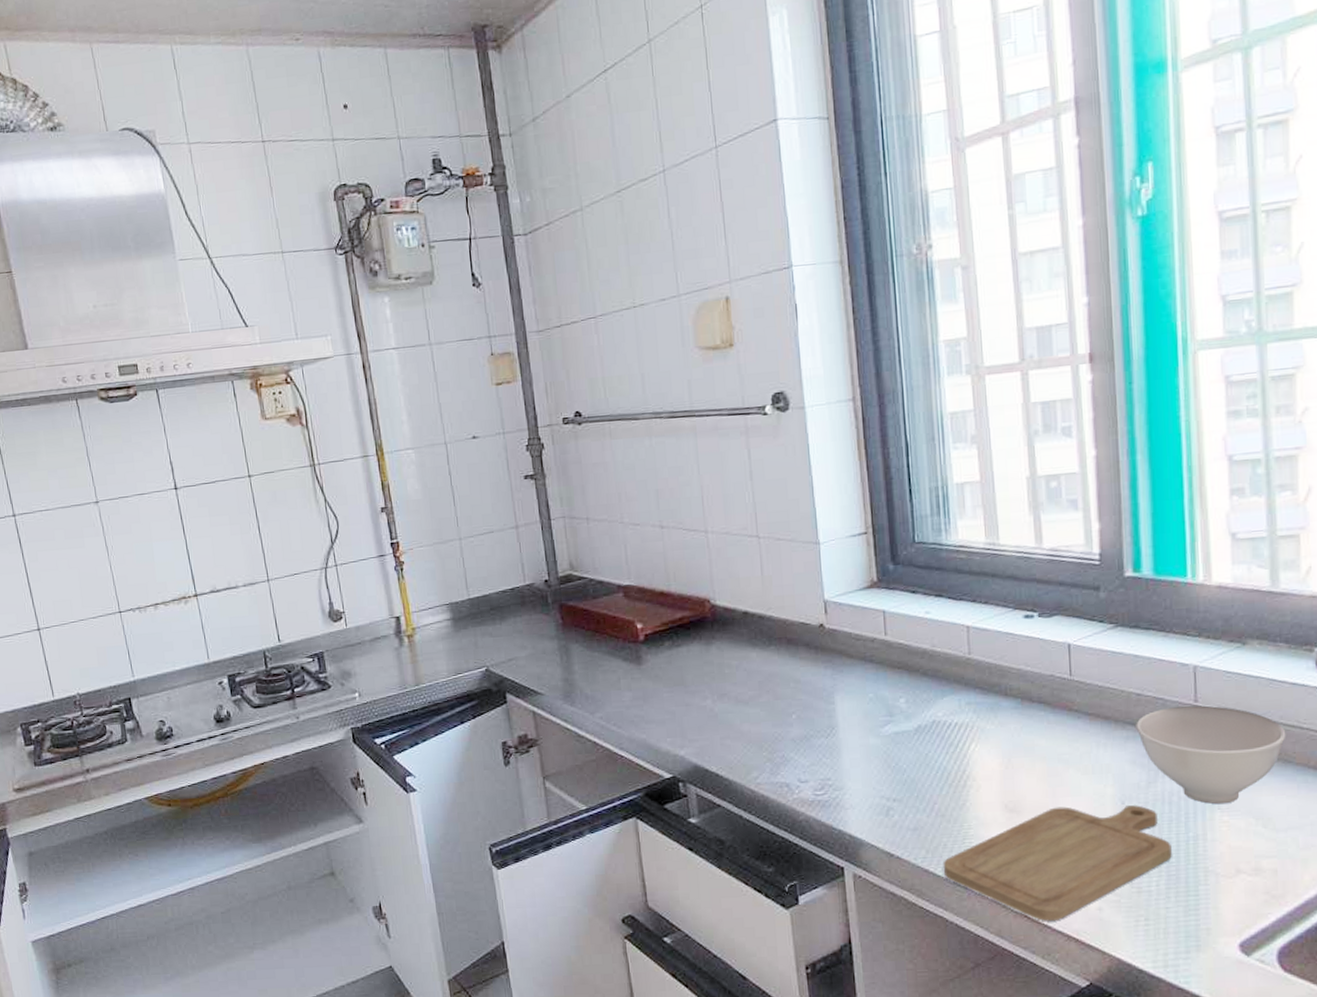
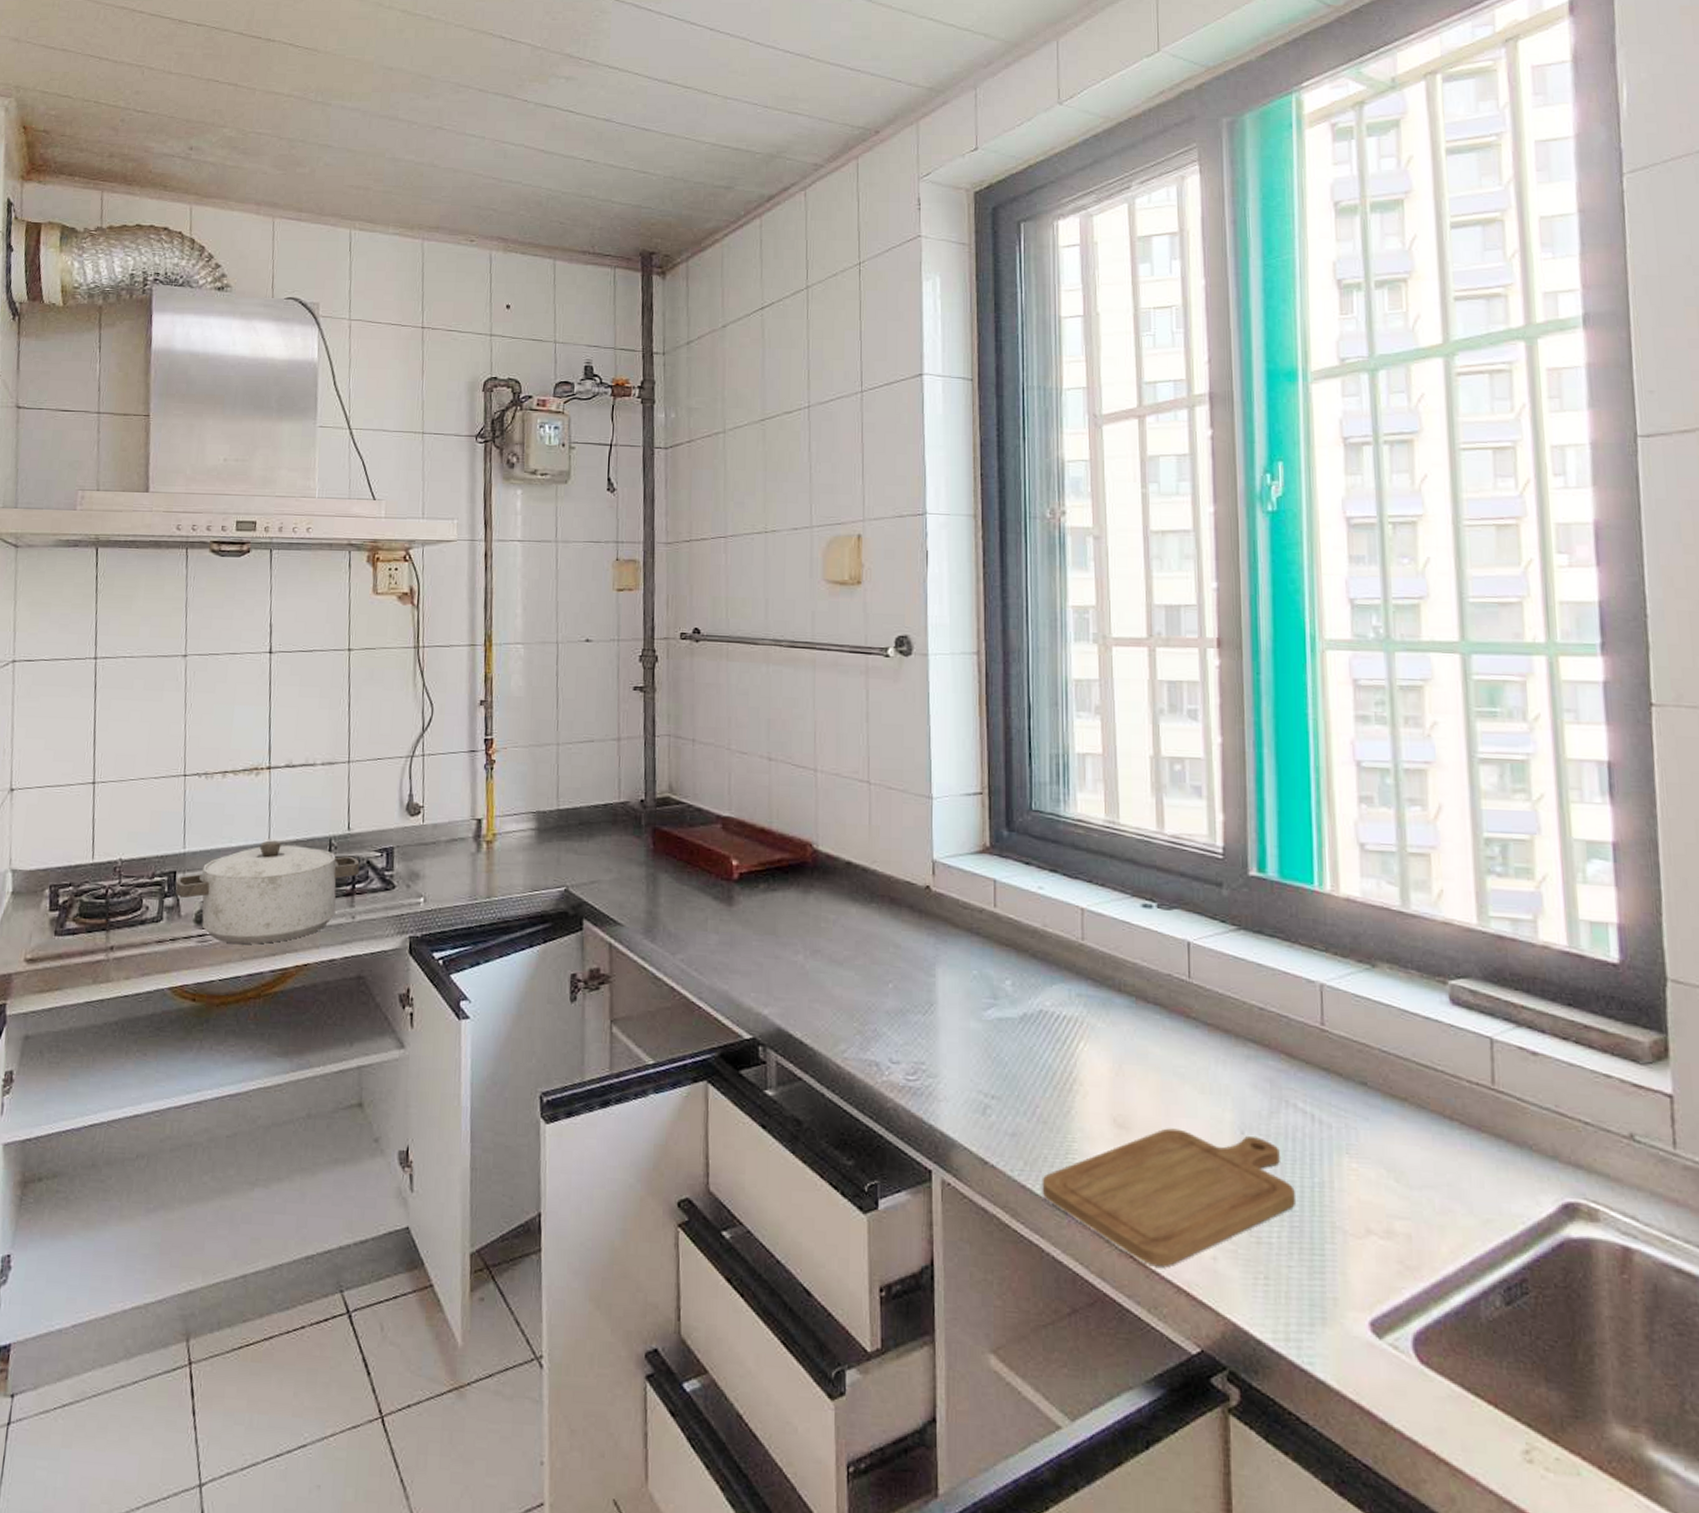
cooking pot: none [131,659,296,754] -> present [175,840,360,945]
bowl: present [1136,705,1286,805] -> none [1258,1028,1420,1149]

